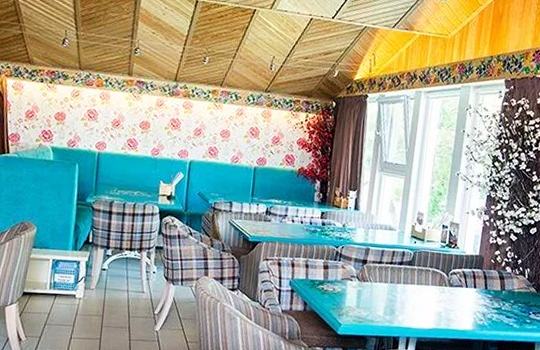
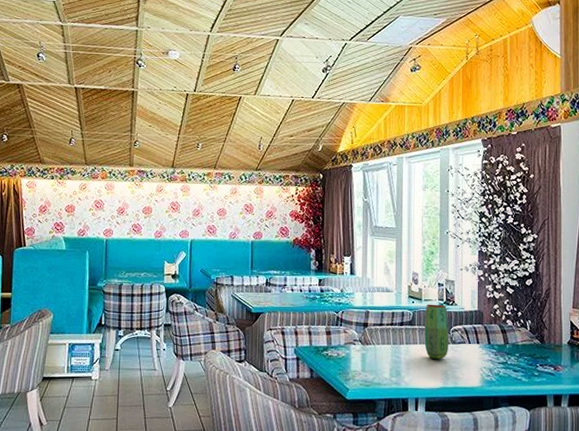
vase: none [421,245,449,301] -> present [424,304,450,360]

